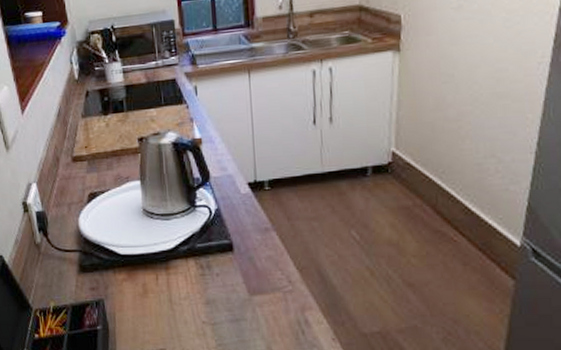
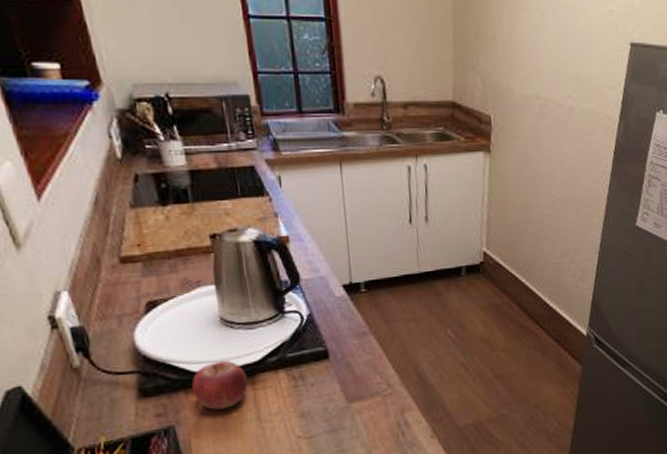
fruit: none [118,246,163,289] -> present [192,360,248,410]

